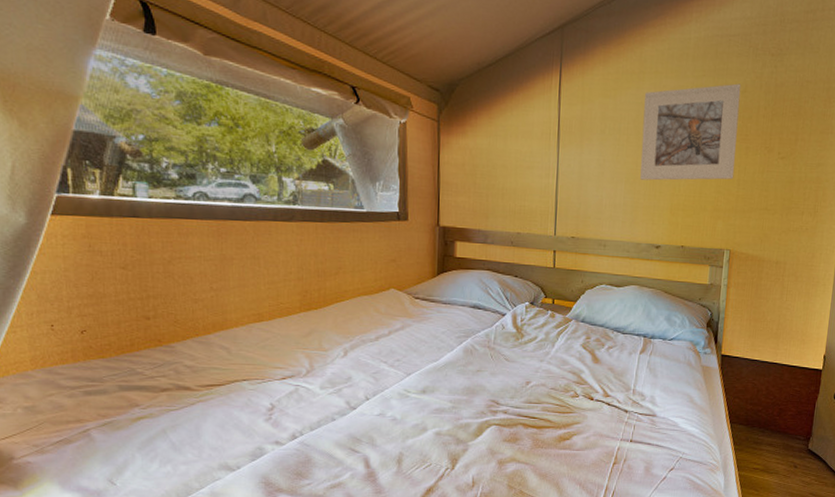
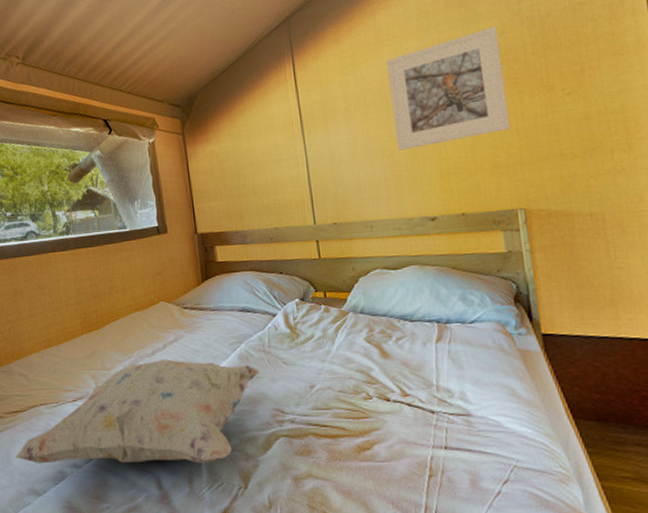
decorative pillow: none [207,345,482,446] -> present [15,359,260,464]

